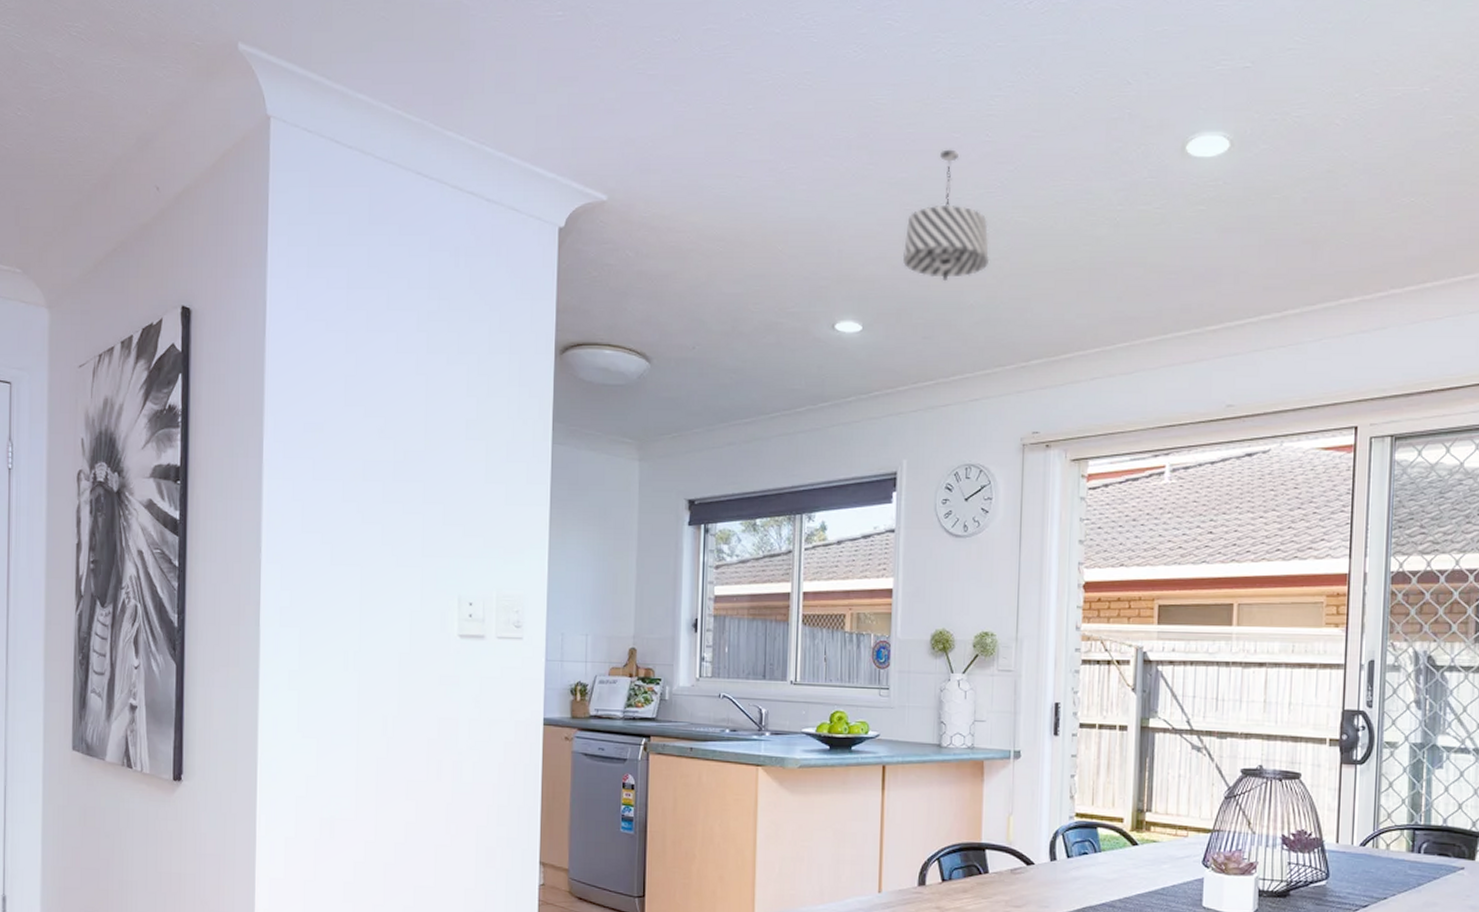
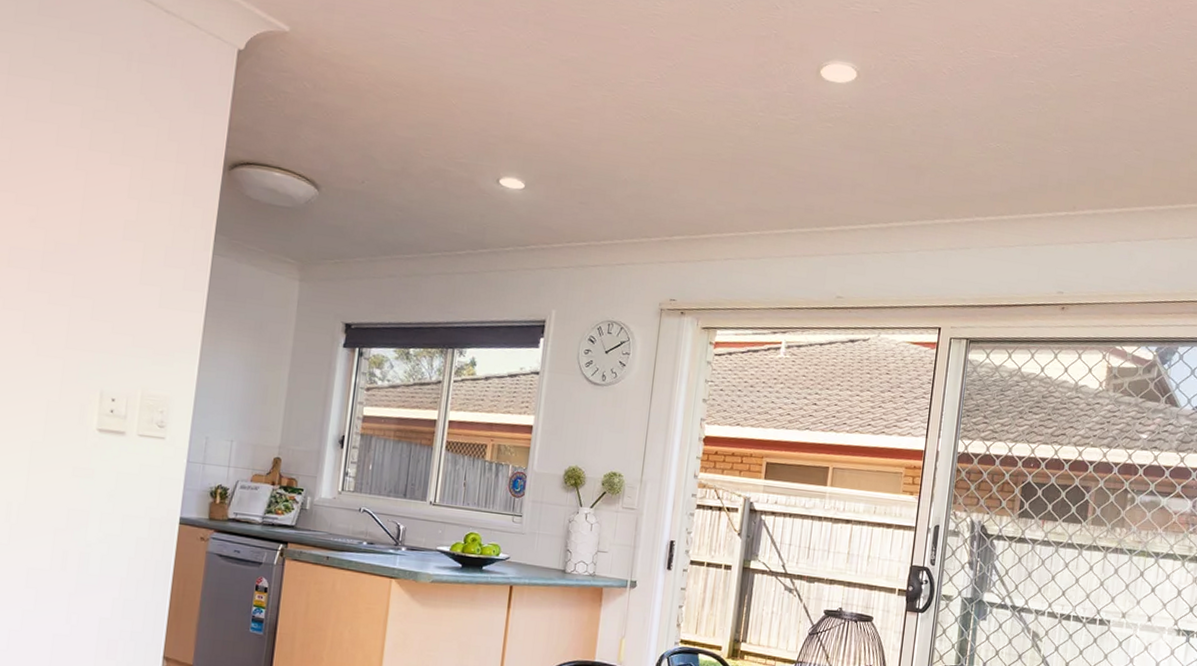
pendant light: present [902,149,990,282] -> none [567,37,646,156]

